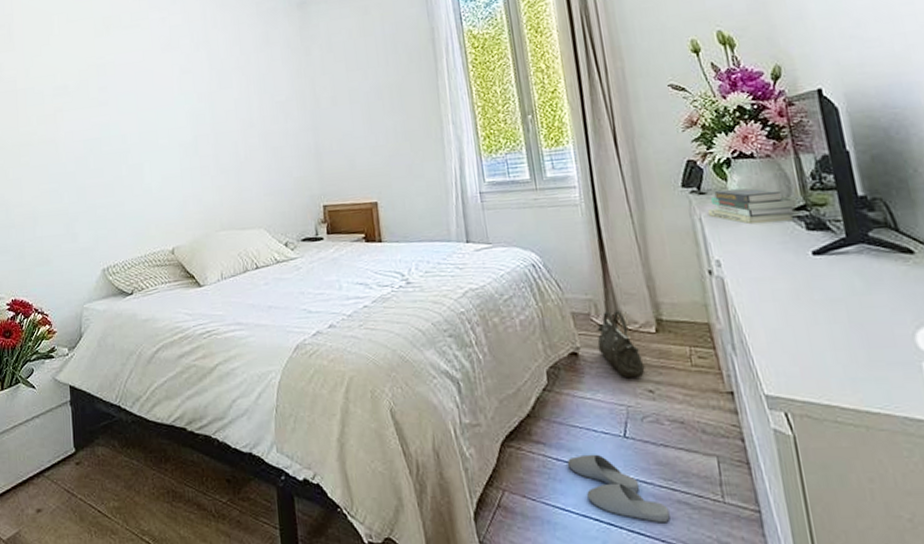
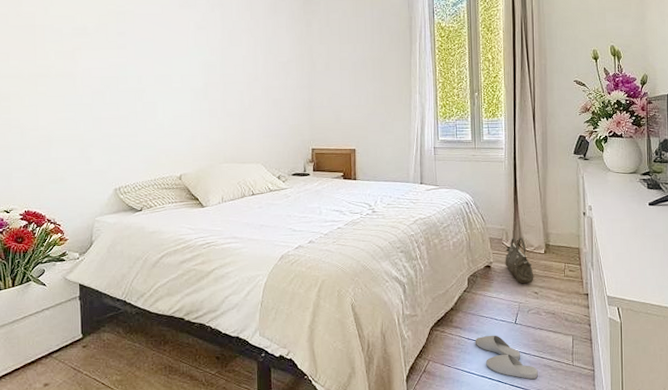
books: present [707,188,796,225] -> none [588,157,644,183]

